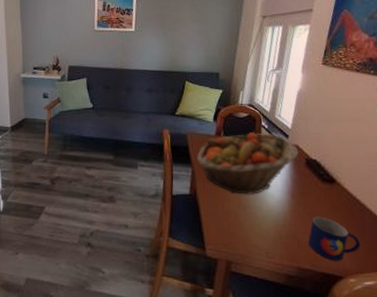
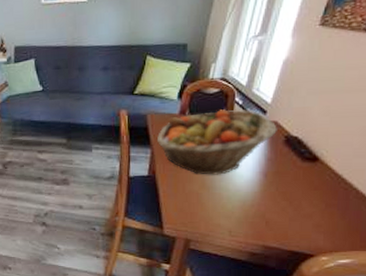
mug: present [308,216,360,261] -> none [278,196,339,240]

